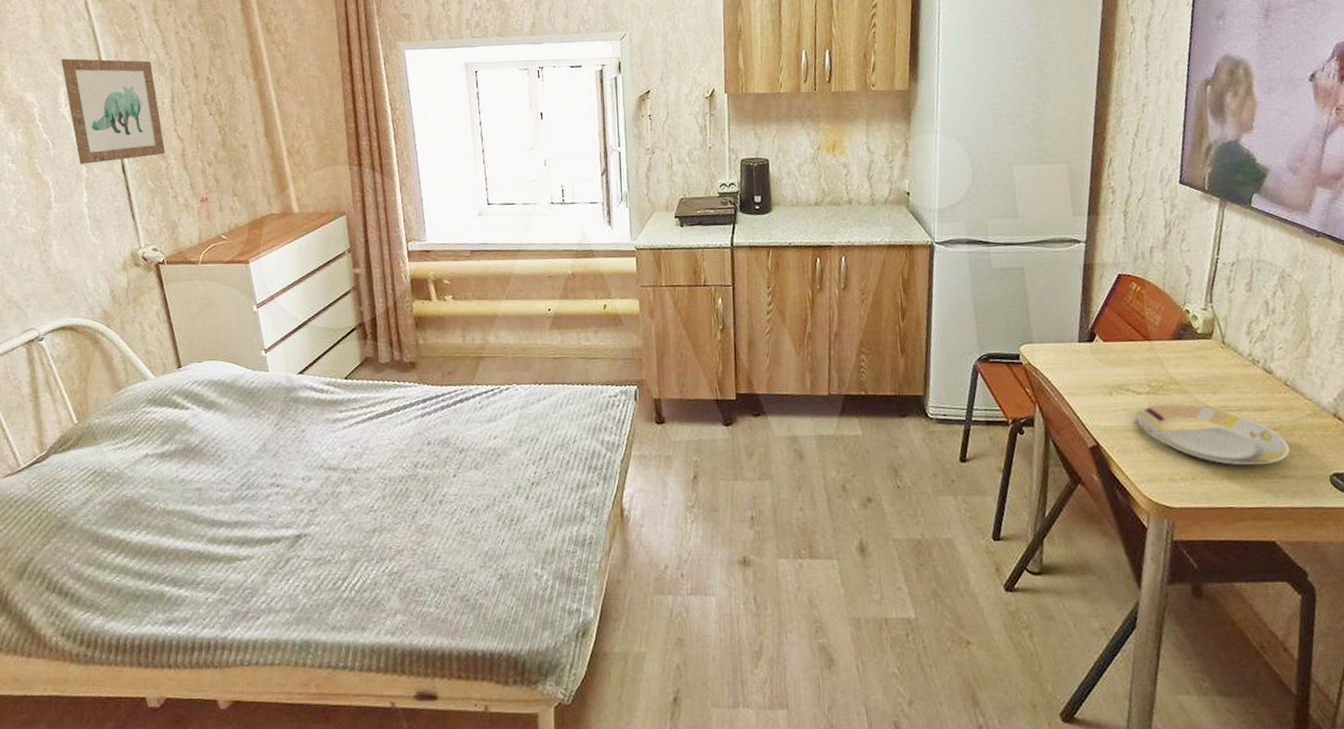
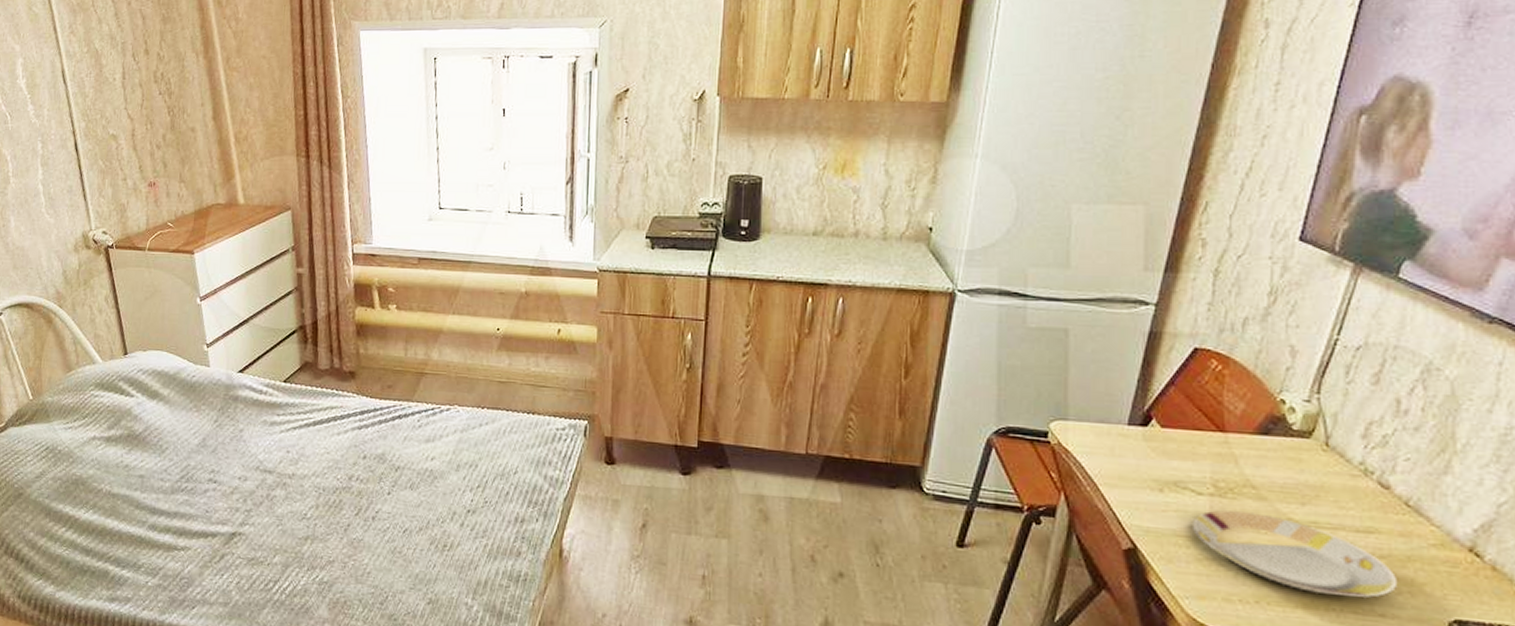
wall art: present [61,58,166,164] -> none [18,27,116,140]

